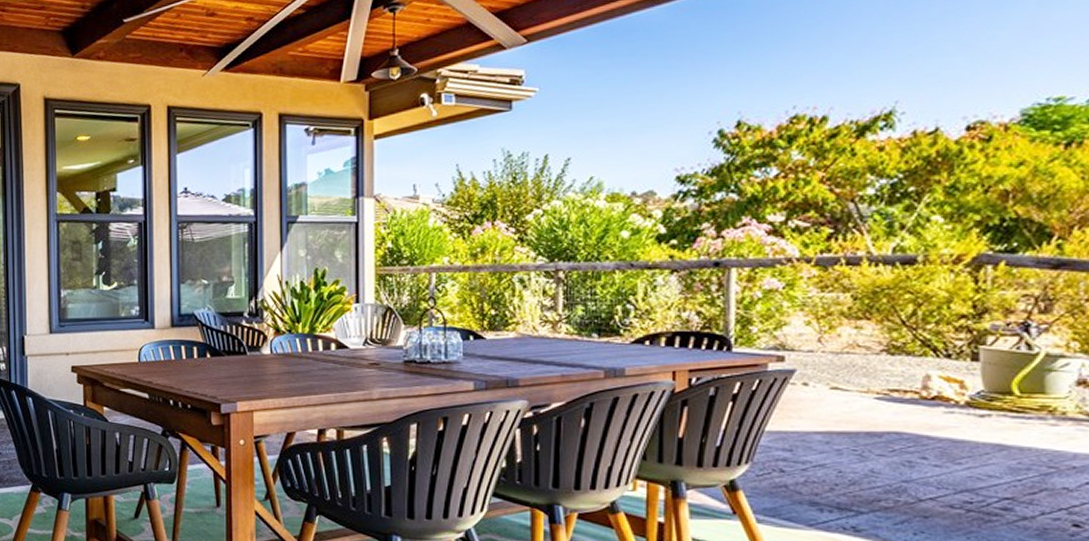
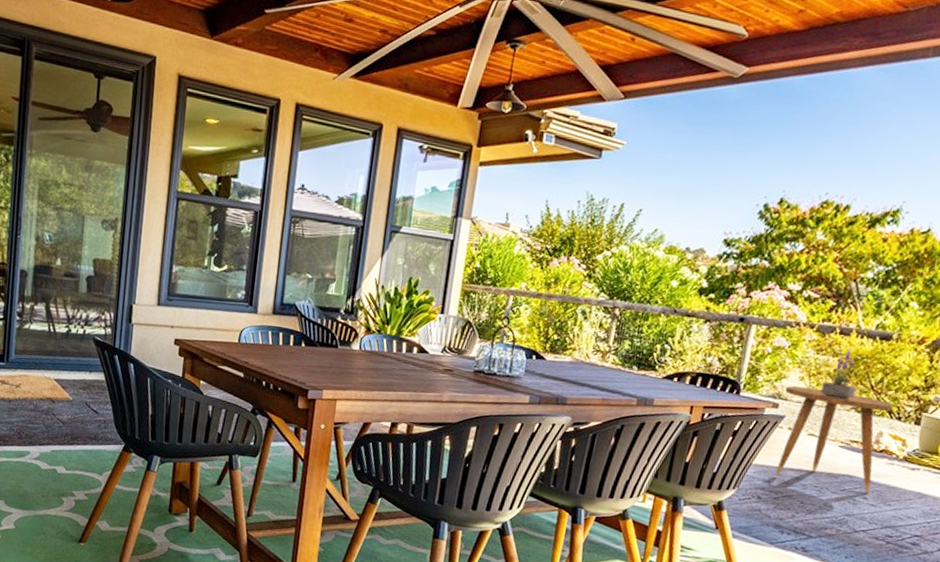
side table: none [789,333,938,453] -> present [775,386,894,494]
potted plant: none [836,279,883,342] -> present [821,348,857,401]

